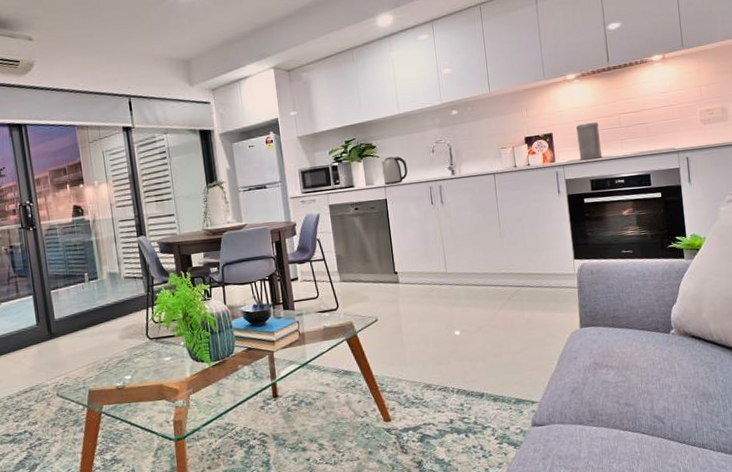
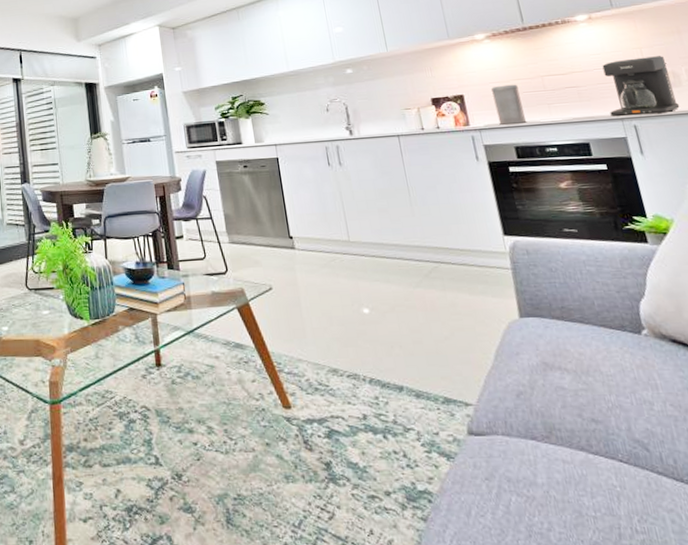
kettle: present [381,156,408,186] -> none [271,114,301,144]
coffee maker: none [668,93,724,150] -> present [602,56,680,117]

